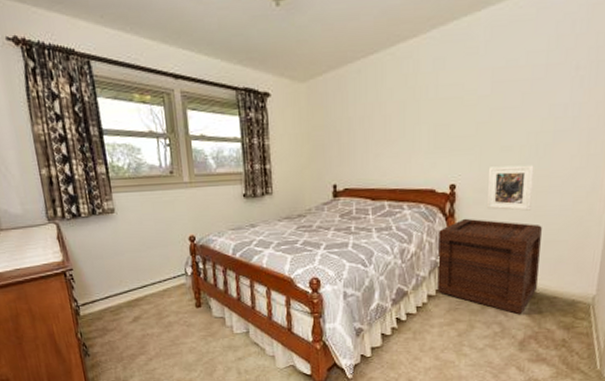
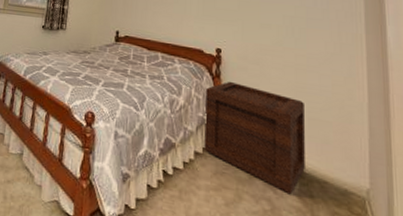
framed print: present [487,165,534,211] -> none [250,39,292,85]

